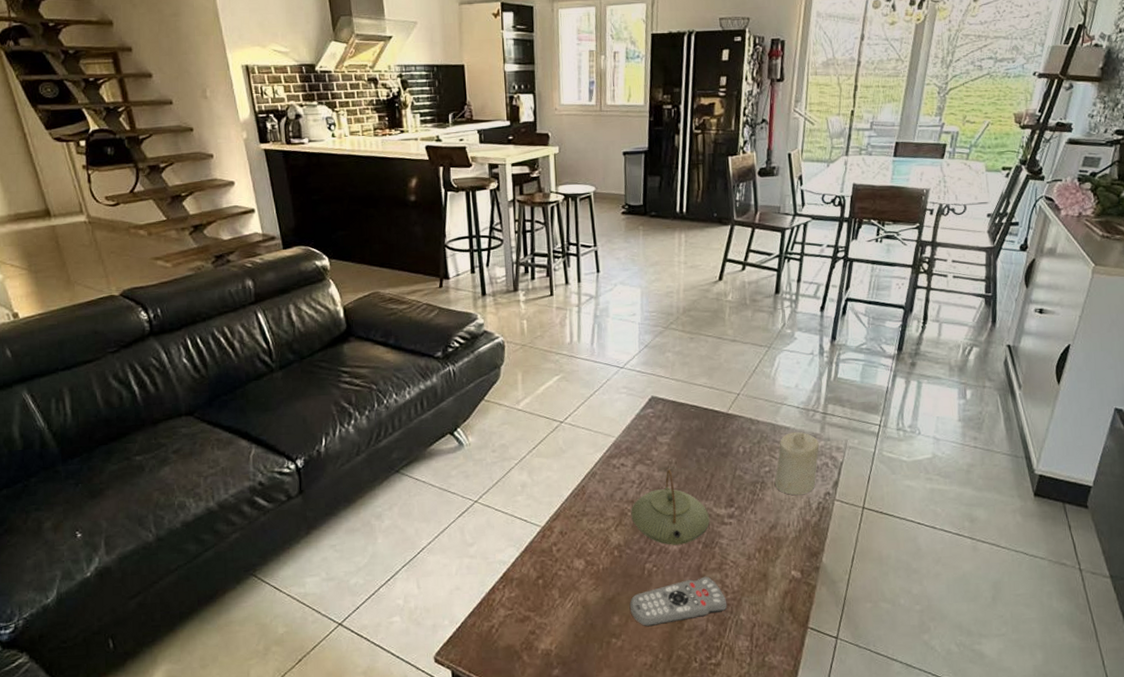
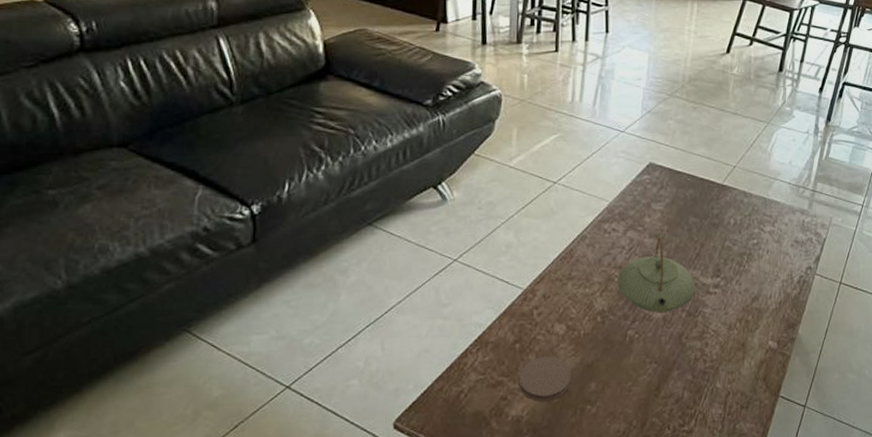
coaster: none [544,591,595,636] -> present [518,356,572,402]
remote control: present [629,576,728,627] -> none [607,344,705,394]
candle: present [774,431,820,496] -> none [761,206,806,269]

